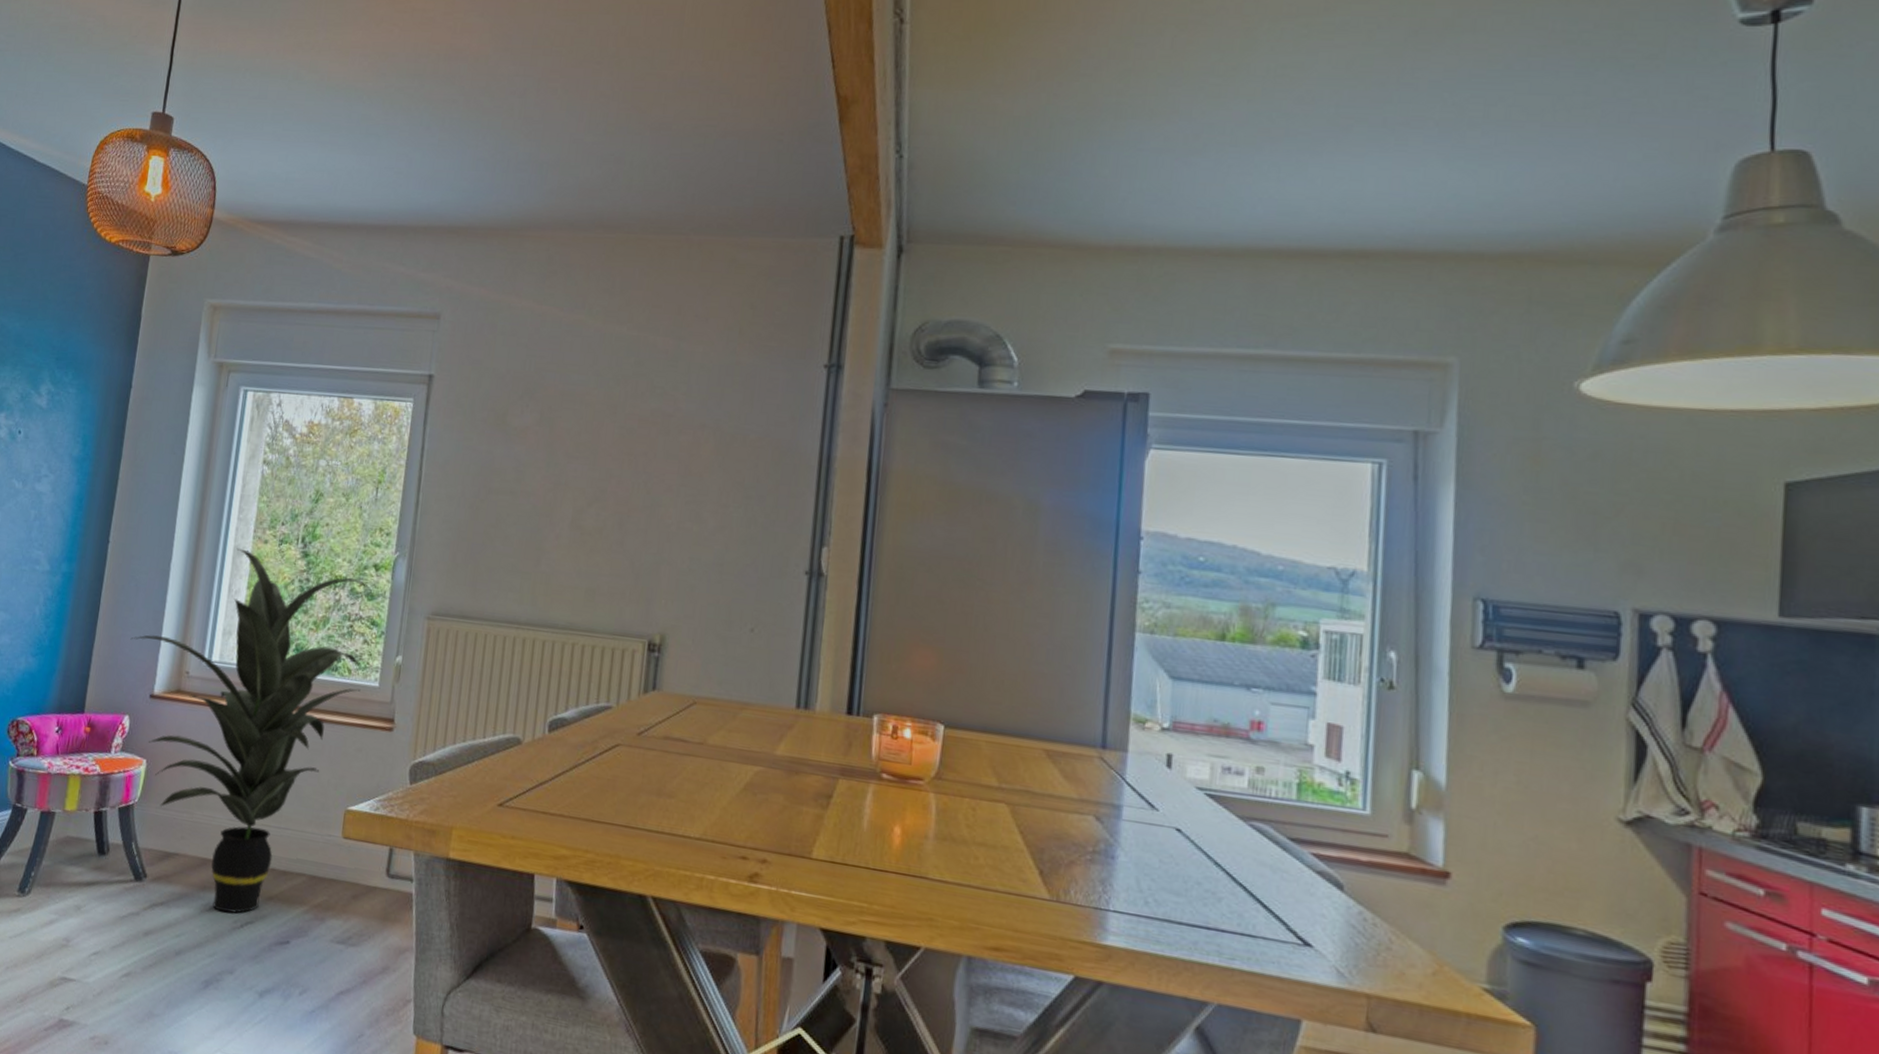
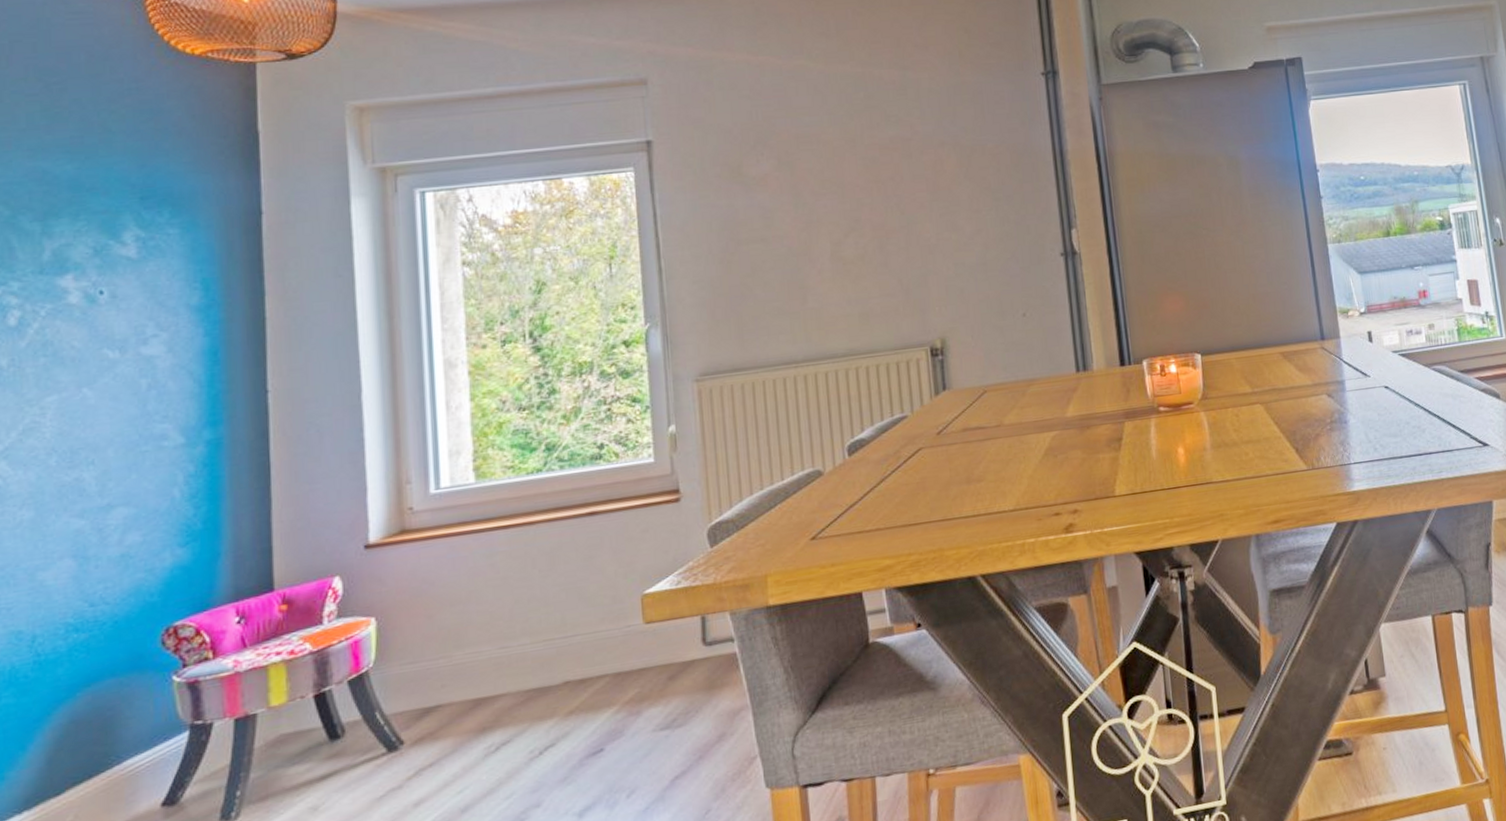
indoor plant: present [130,548,372,914] -> none [323,360,634,748]

